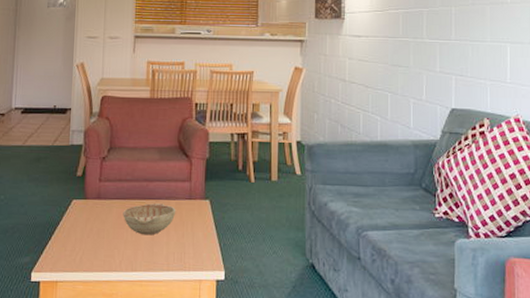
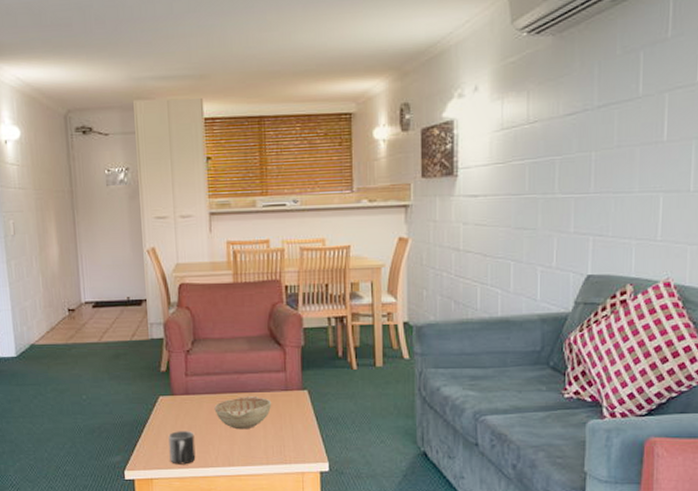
mug: none [76,233,102,268] -> present [168,430,196,465]

